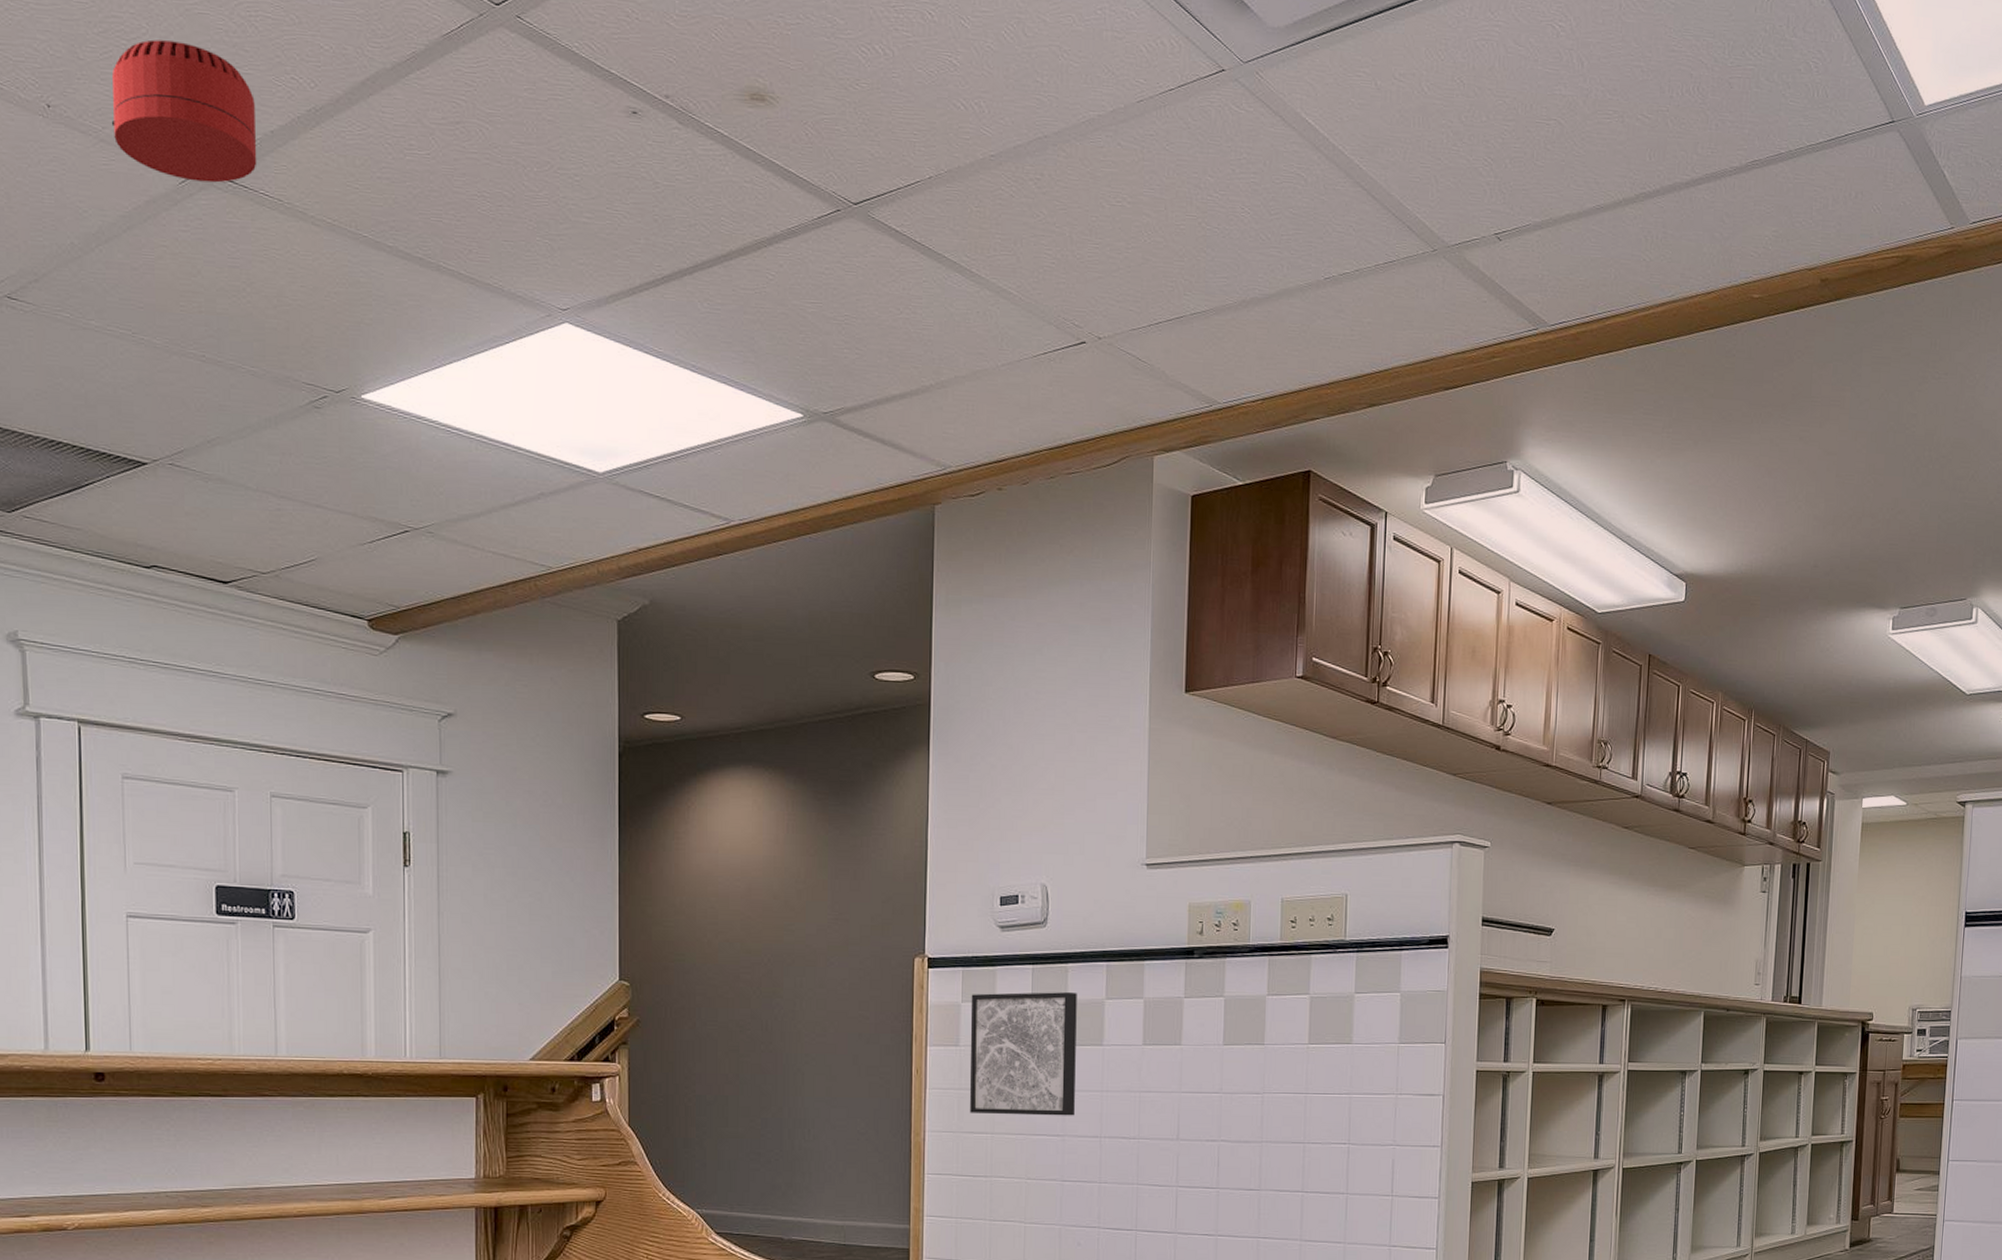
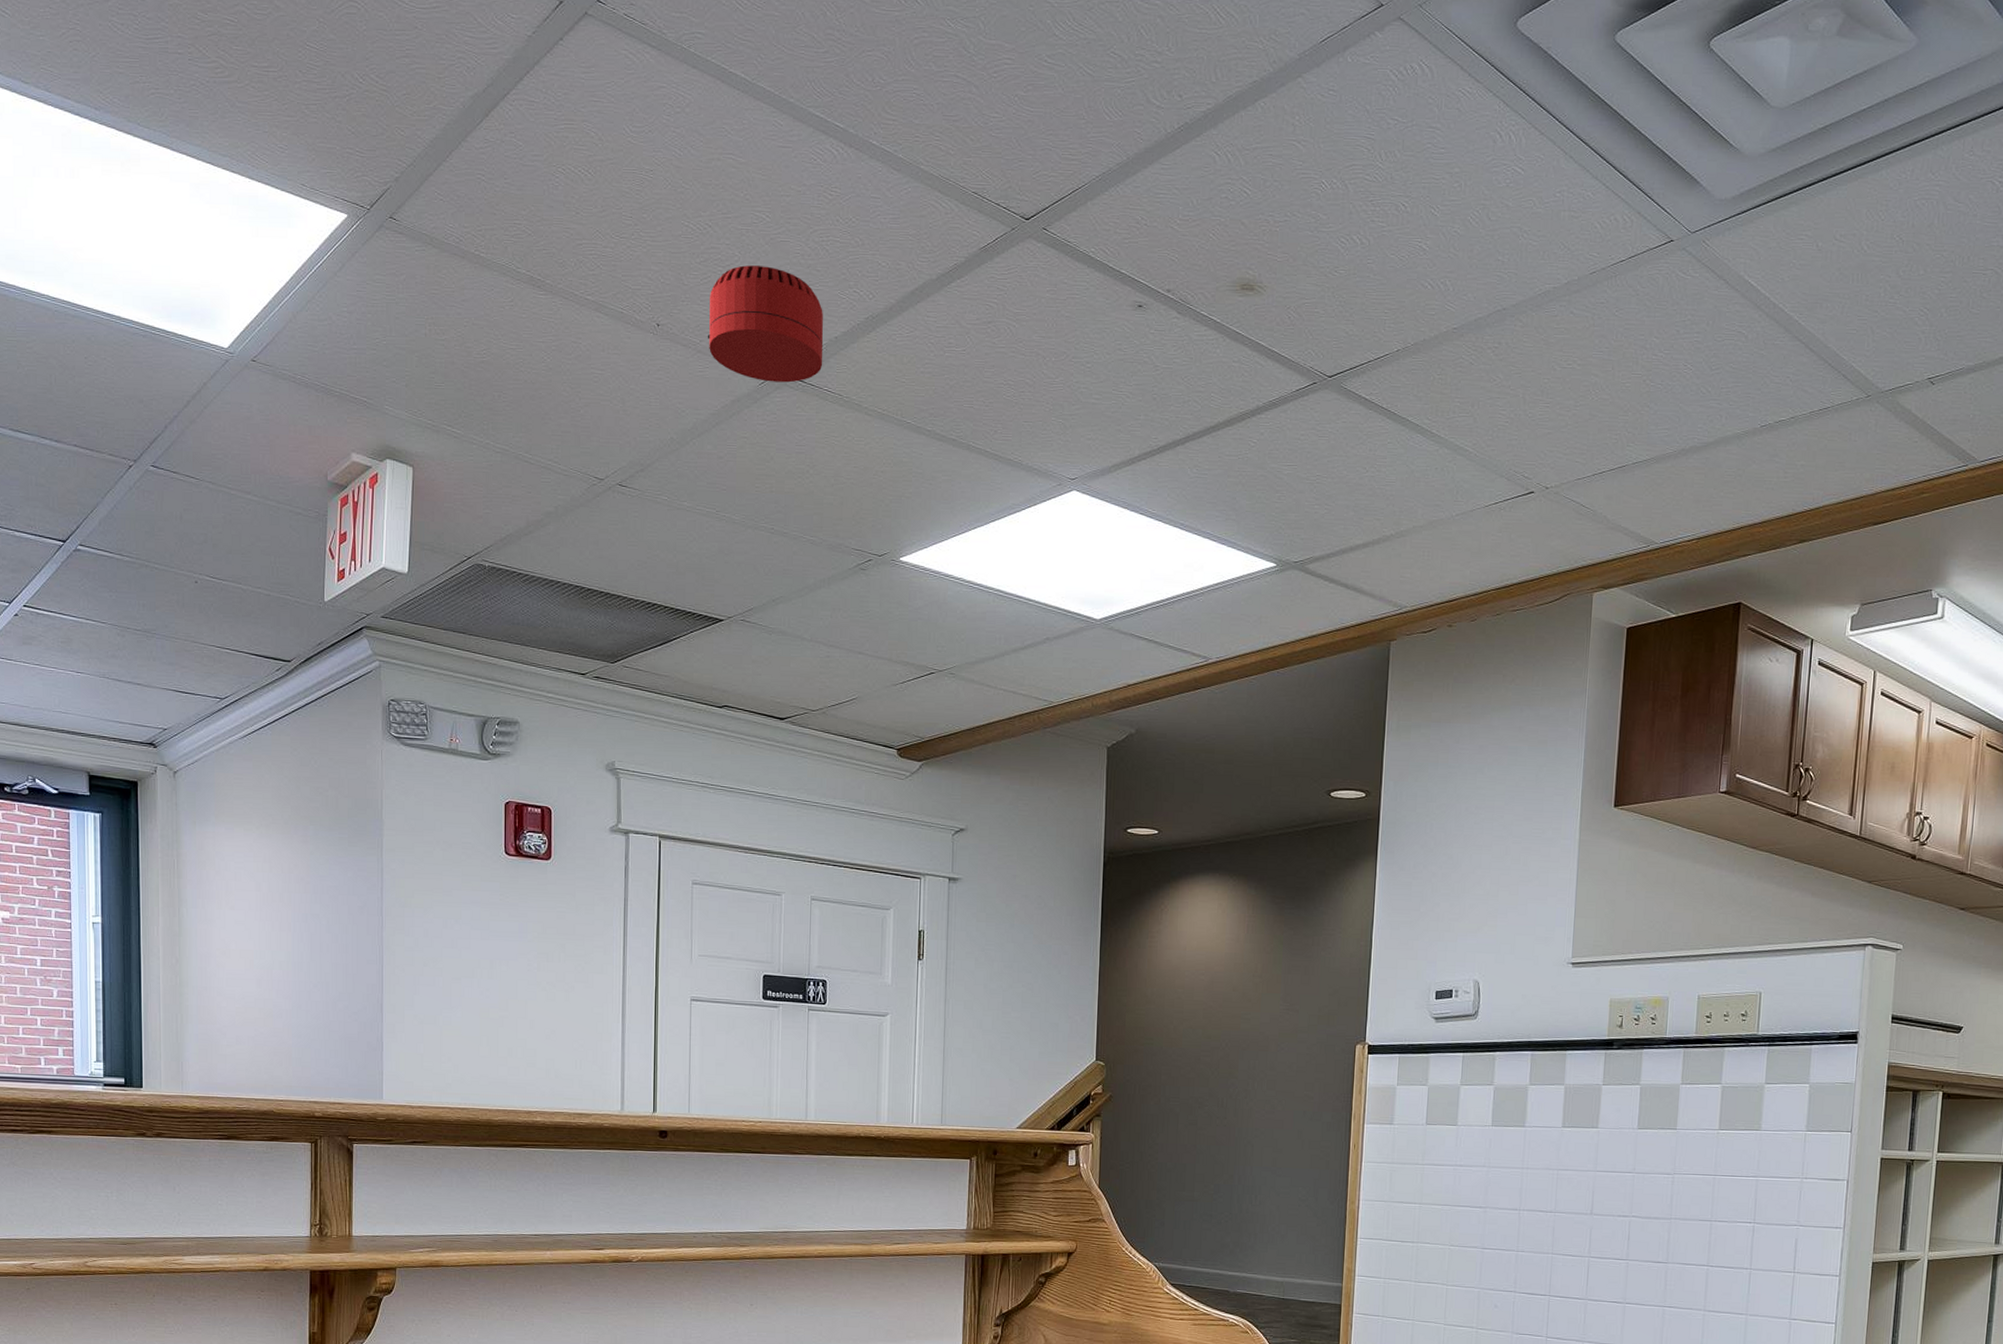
wall art: present [969,992,1077,1116] -> none [1401,1077,1503,1190]

